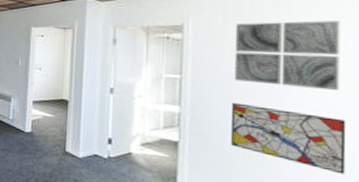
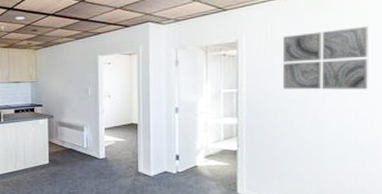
wall art: present [231,102,347,175] -> none [282,109,374,162]

